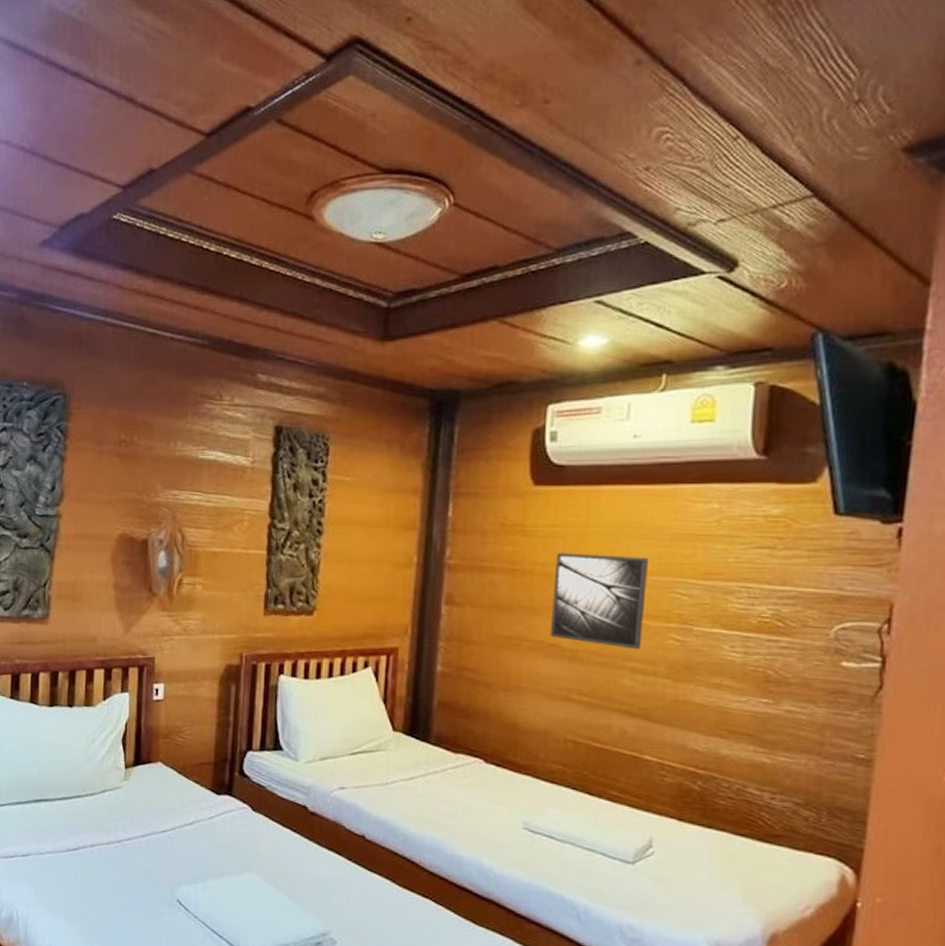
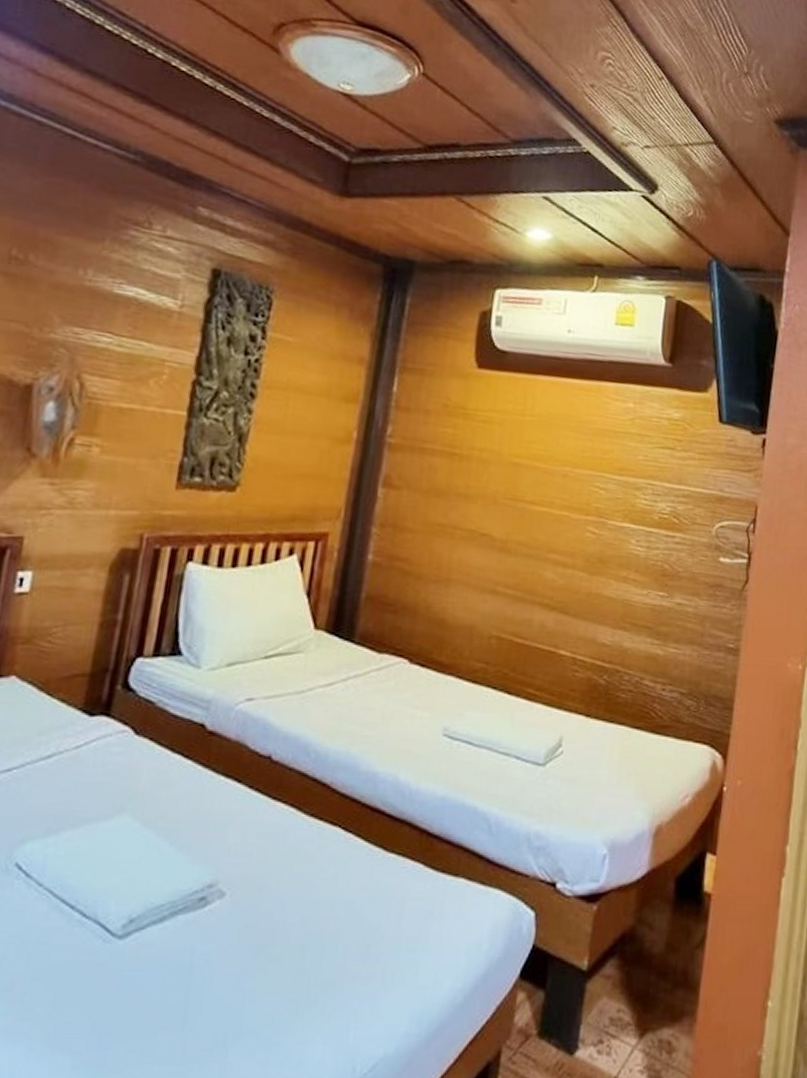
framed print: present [549,553,648,650] -> none [482,439,574,542]

